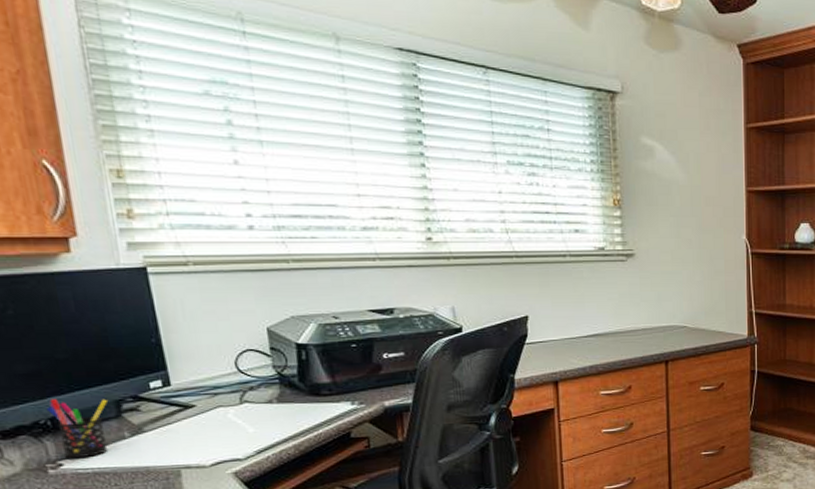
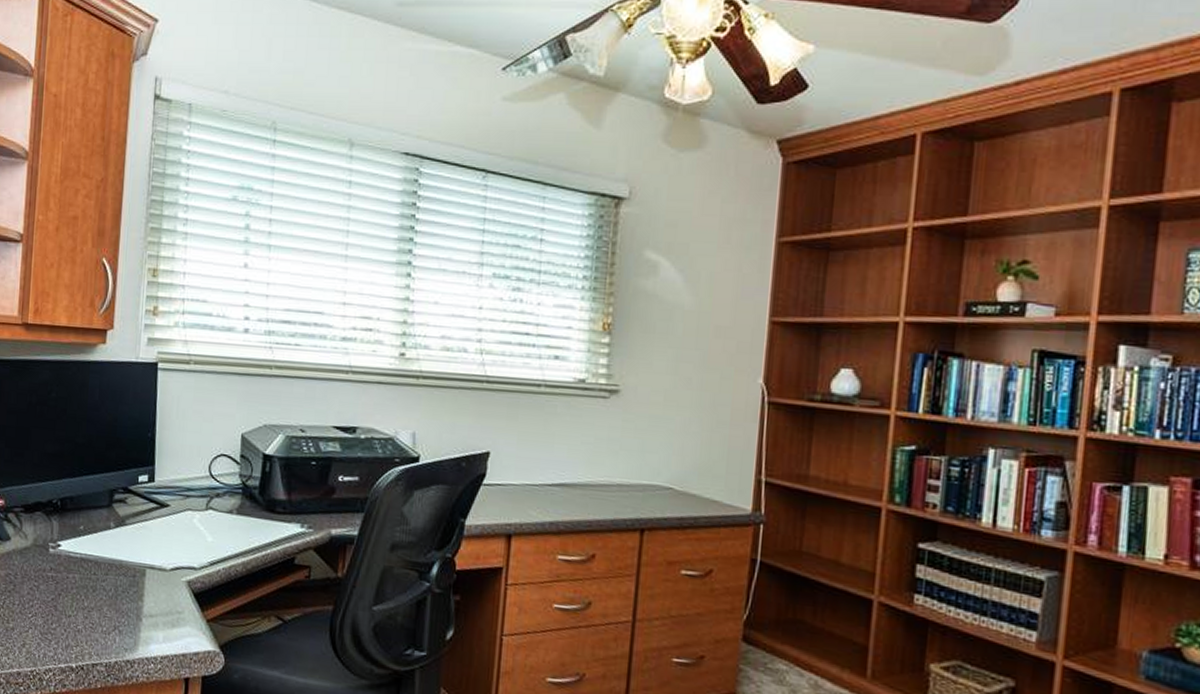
pen holder: present [45,399,108,459] -> none [59,480,104,542]

